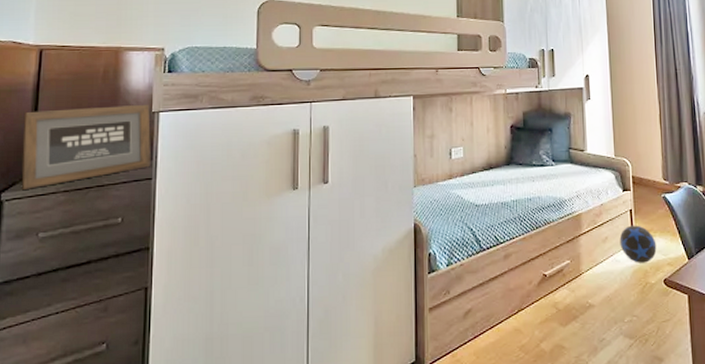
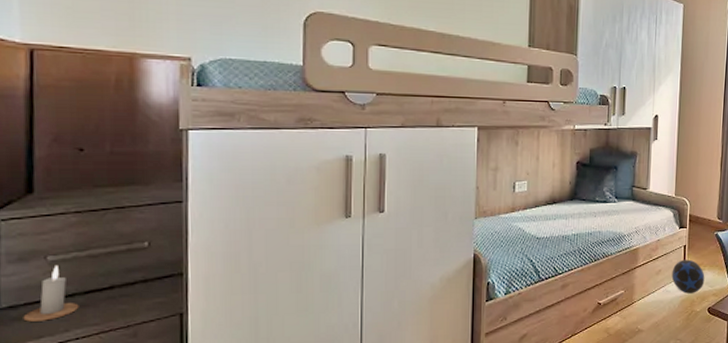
candle: none [15,242,61,296] -> present [23,266,79,322]
picture frame: present [21,105,150,190] -> none [15,120,180,209]

